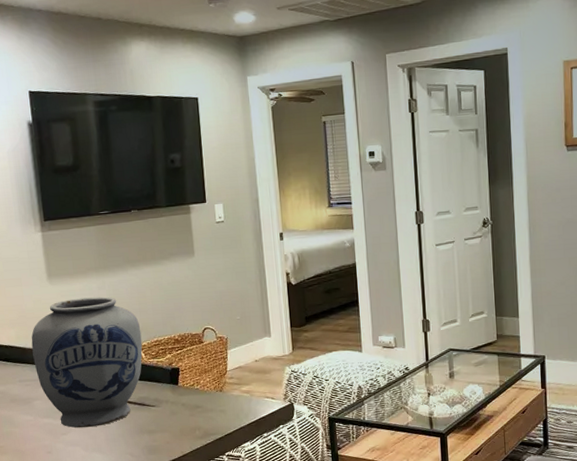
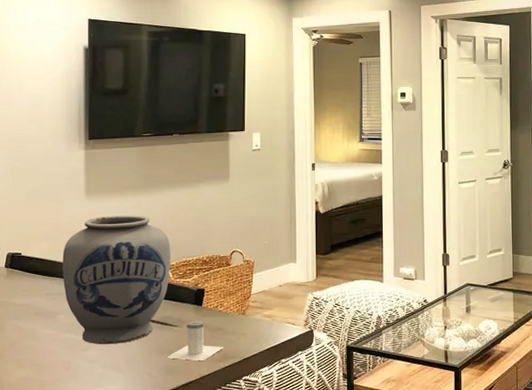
salt shaker: none [147,400,204,439] -> present [166,321,224,360]

